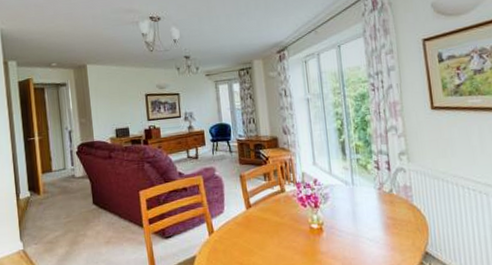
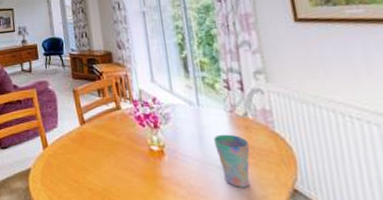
cup: none [365,209,394,255] -> present [214,134,251,187]

